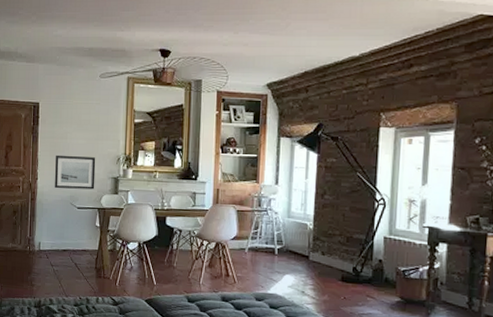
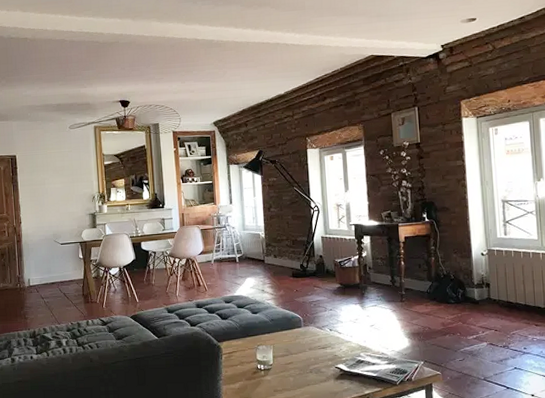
wall art: present [55,154,96,190] -> none [36,198,75,230]

